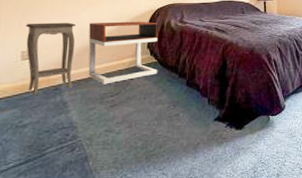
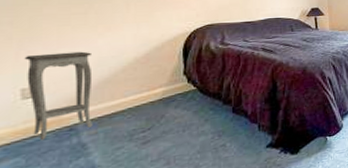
nightstand: present [88,21,159,85] -> none [109,45,197,120]

